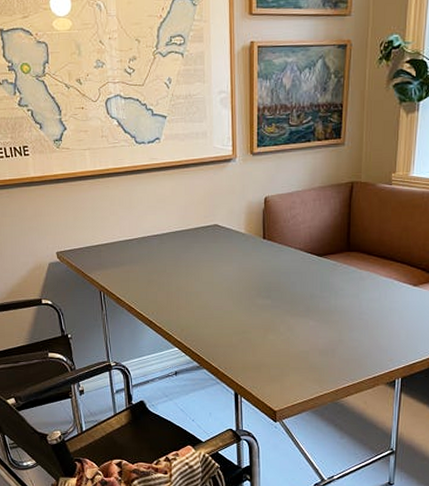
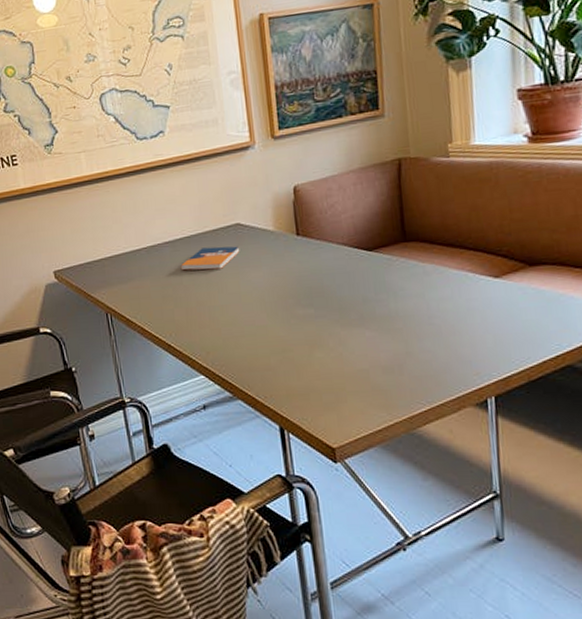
notebook: none [165,242,216,262] -> present [180,246,240,271]

